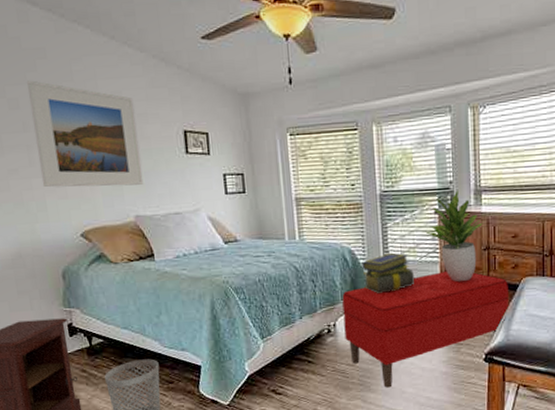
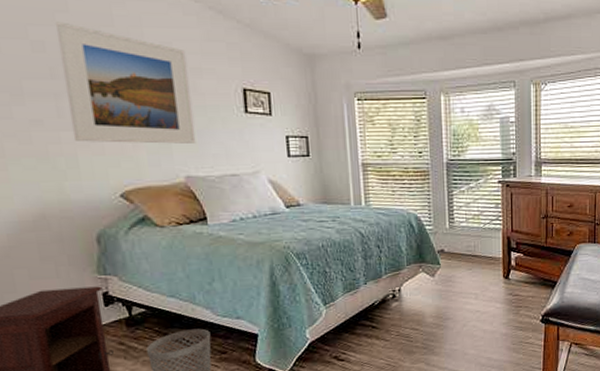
bench: present [342,271,508,388] -> none [408,238,564,350]
stack of books: present [361,252,415,293] -> none [427,219,479,259]
potted plant: present [425,190,483,281] -> none [489,161,542,248]

